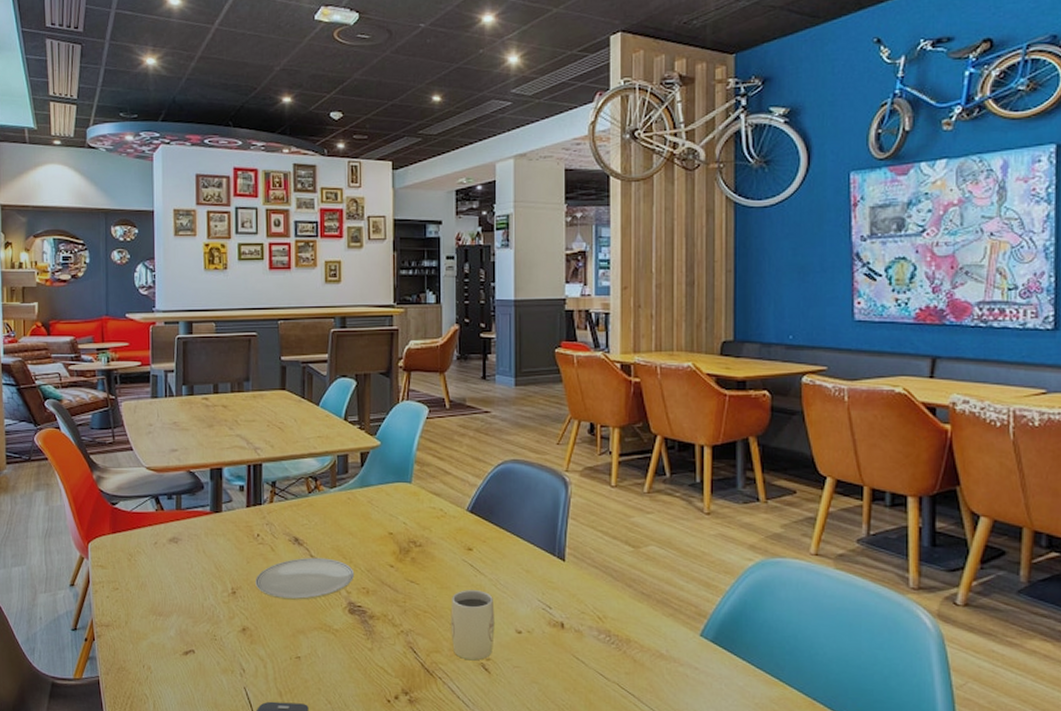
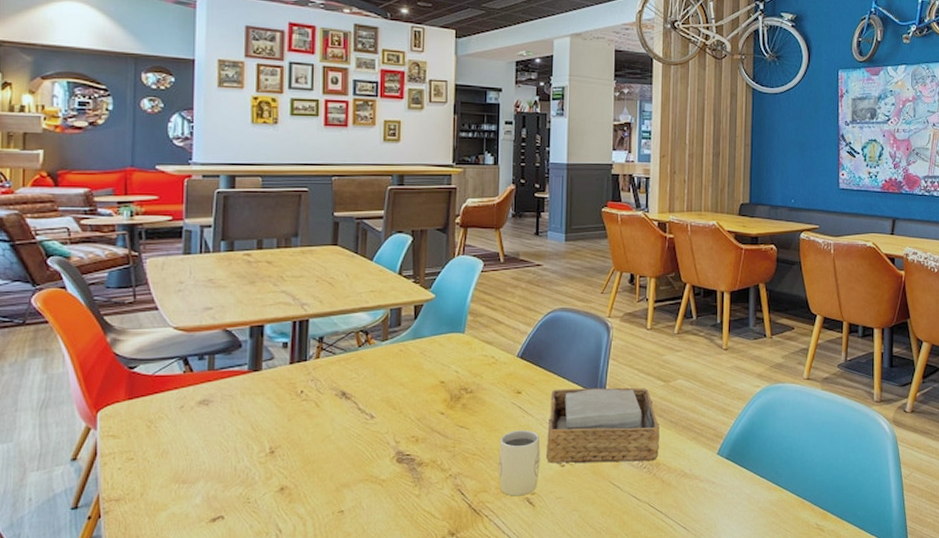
plate: present [255,557,355,600] -> none [297,410,404,455]
napkin holder: none [501,548,629,637] -> present [547,387,659,463]

